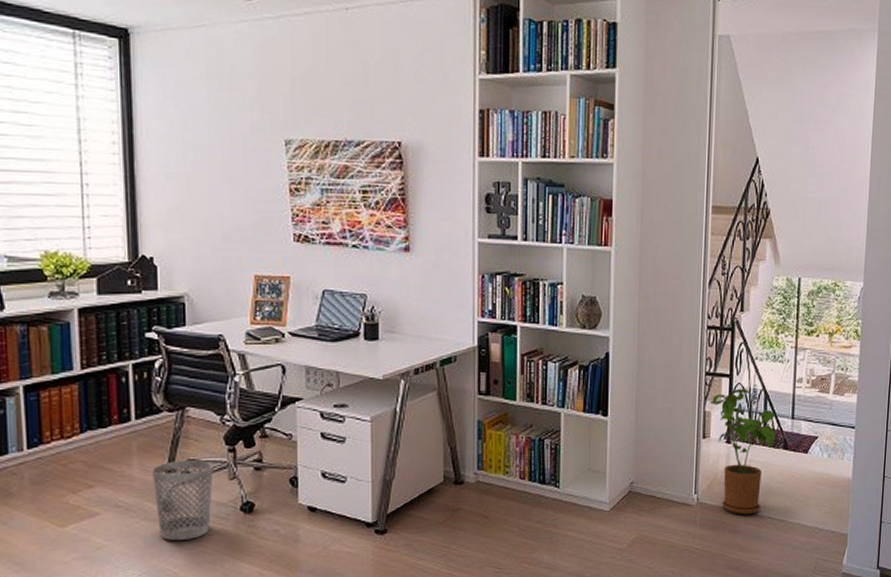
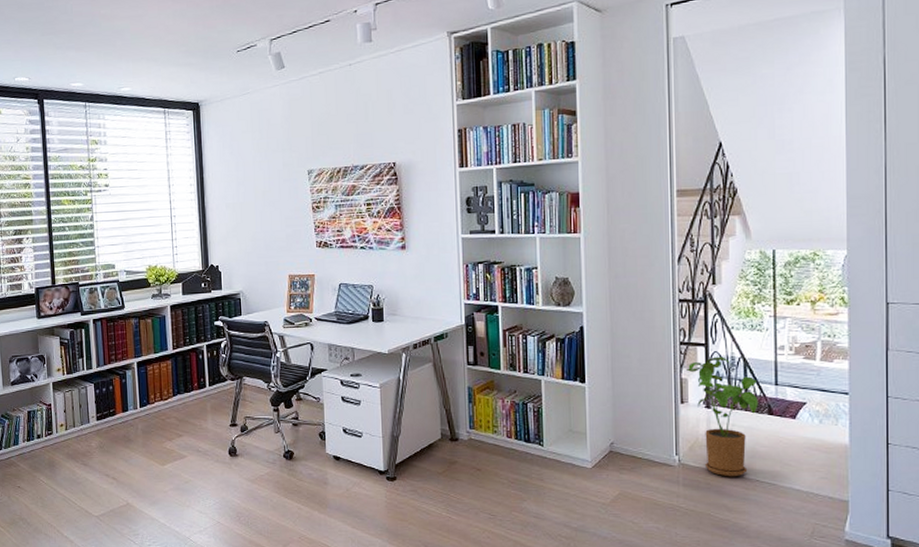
wastebasket: present [153,459,214,540] -> none [221,416,264,479]

